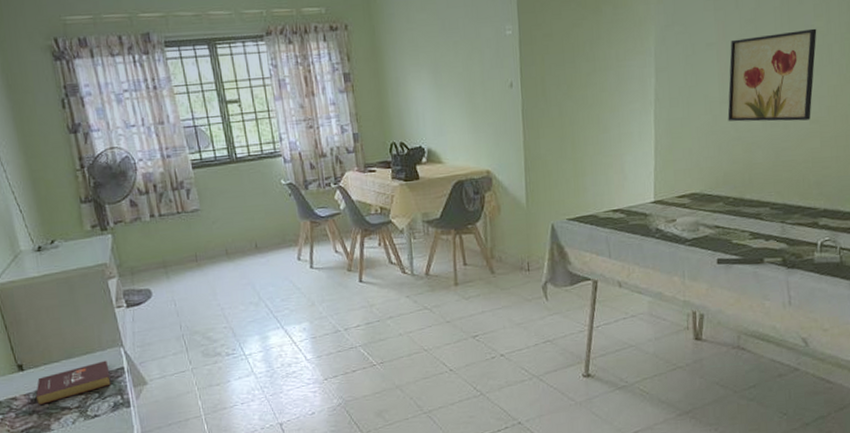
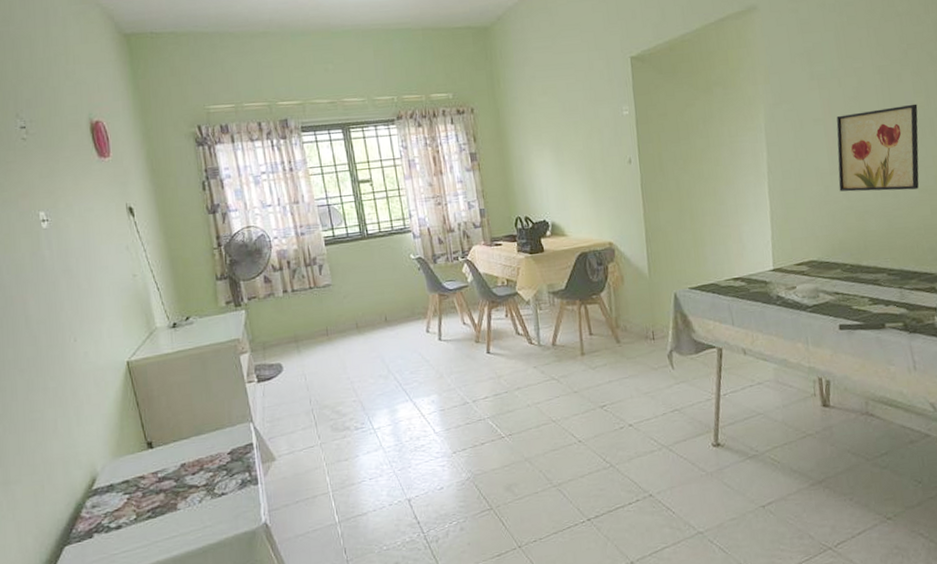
book: present [35,360,111,406] -> none [163,436,240,484]

